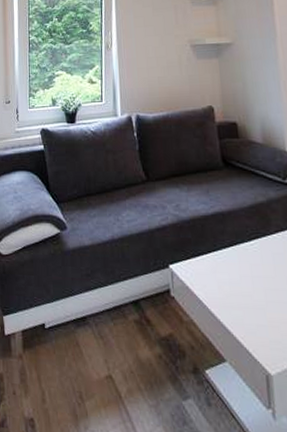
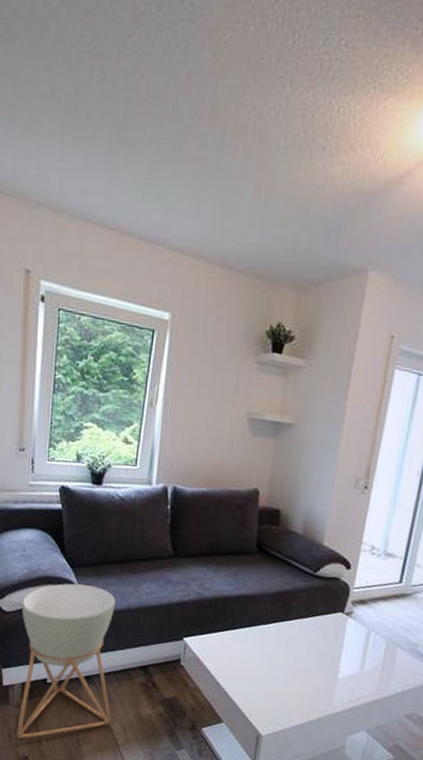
planter: none [17,219,111,397] -> present [17,583,115,739]

